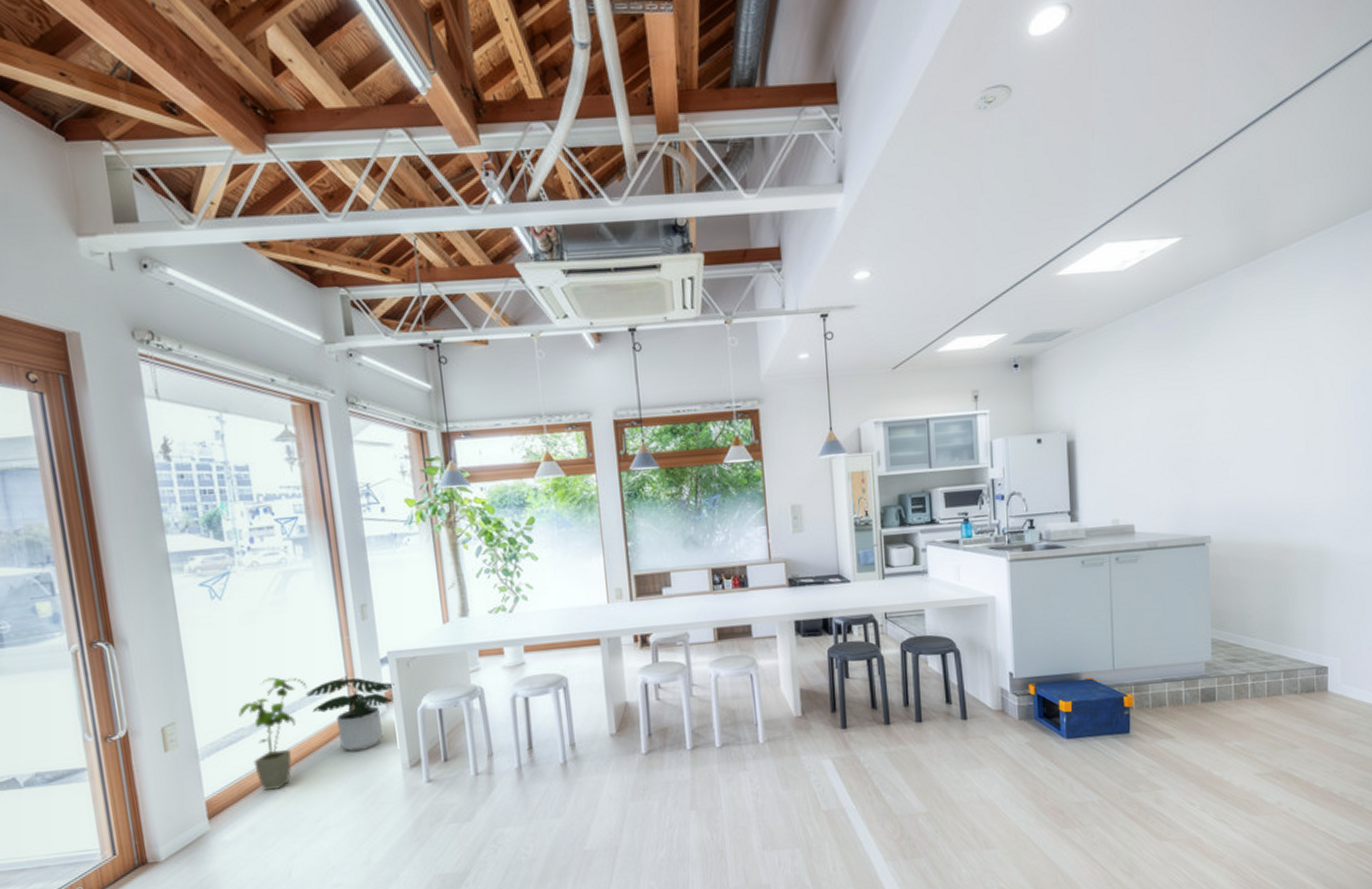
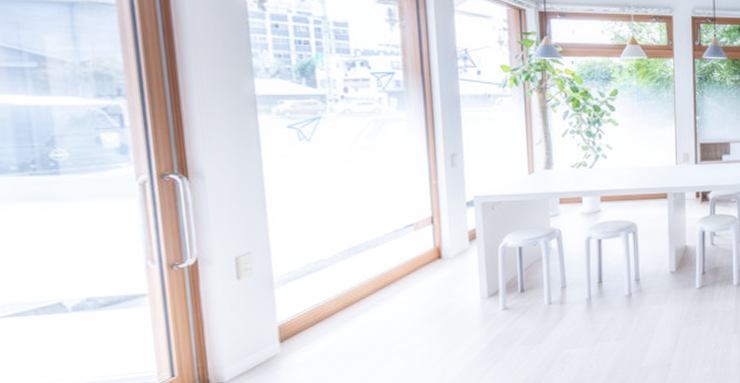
house plant: present [238,677,308,790] -> none [320,214,393,316]
potted plant: present [305,678,395,752] -> none [390,217,479,283]

